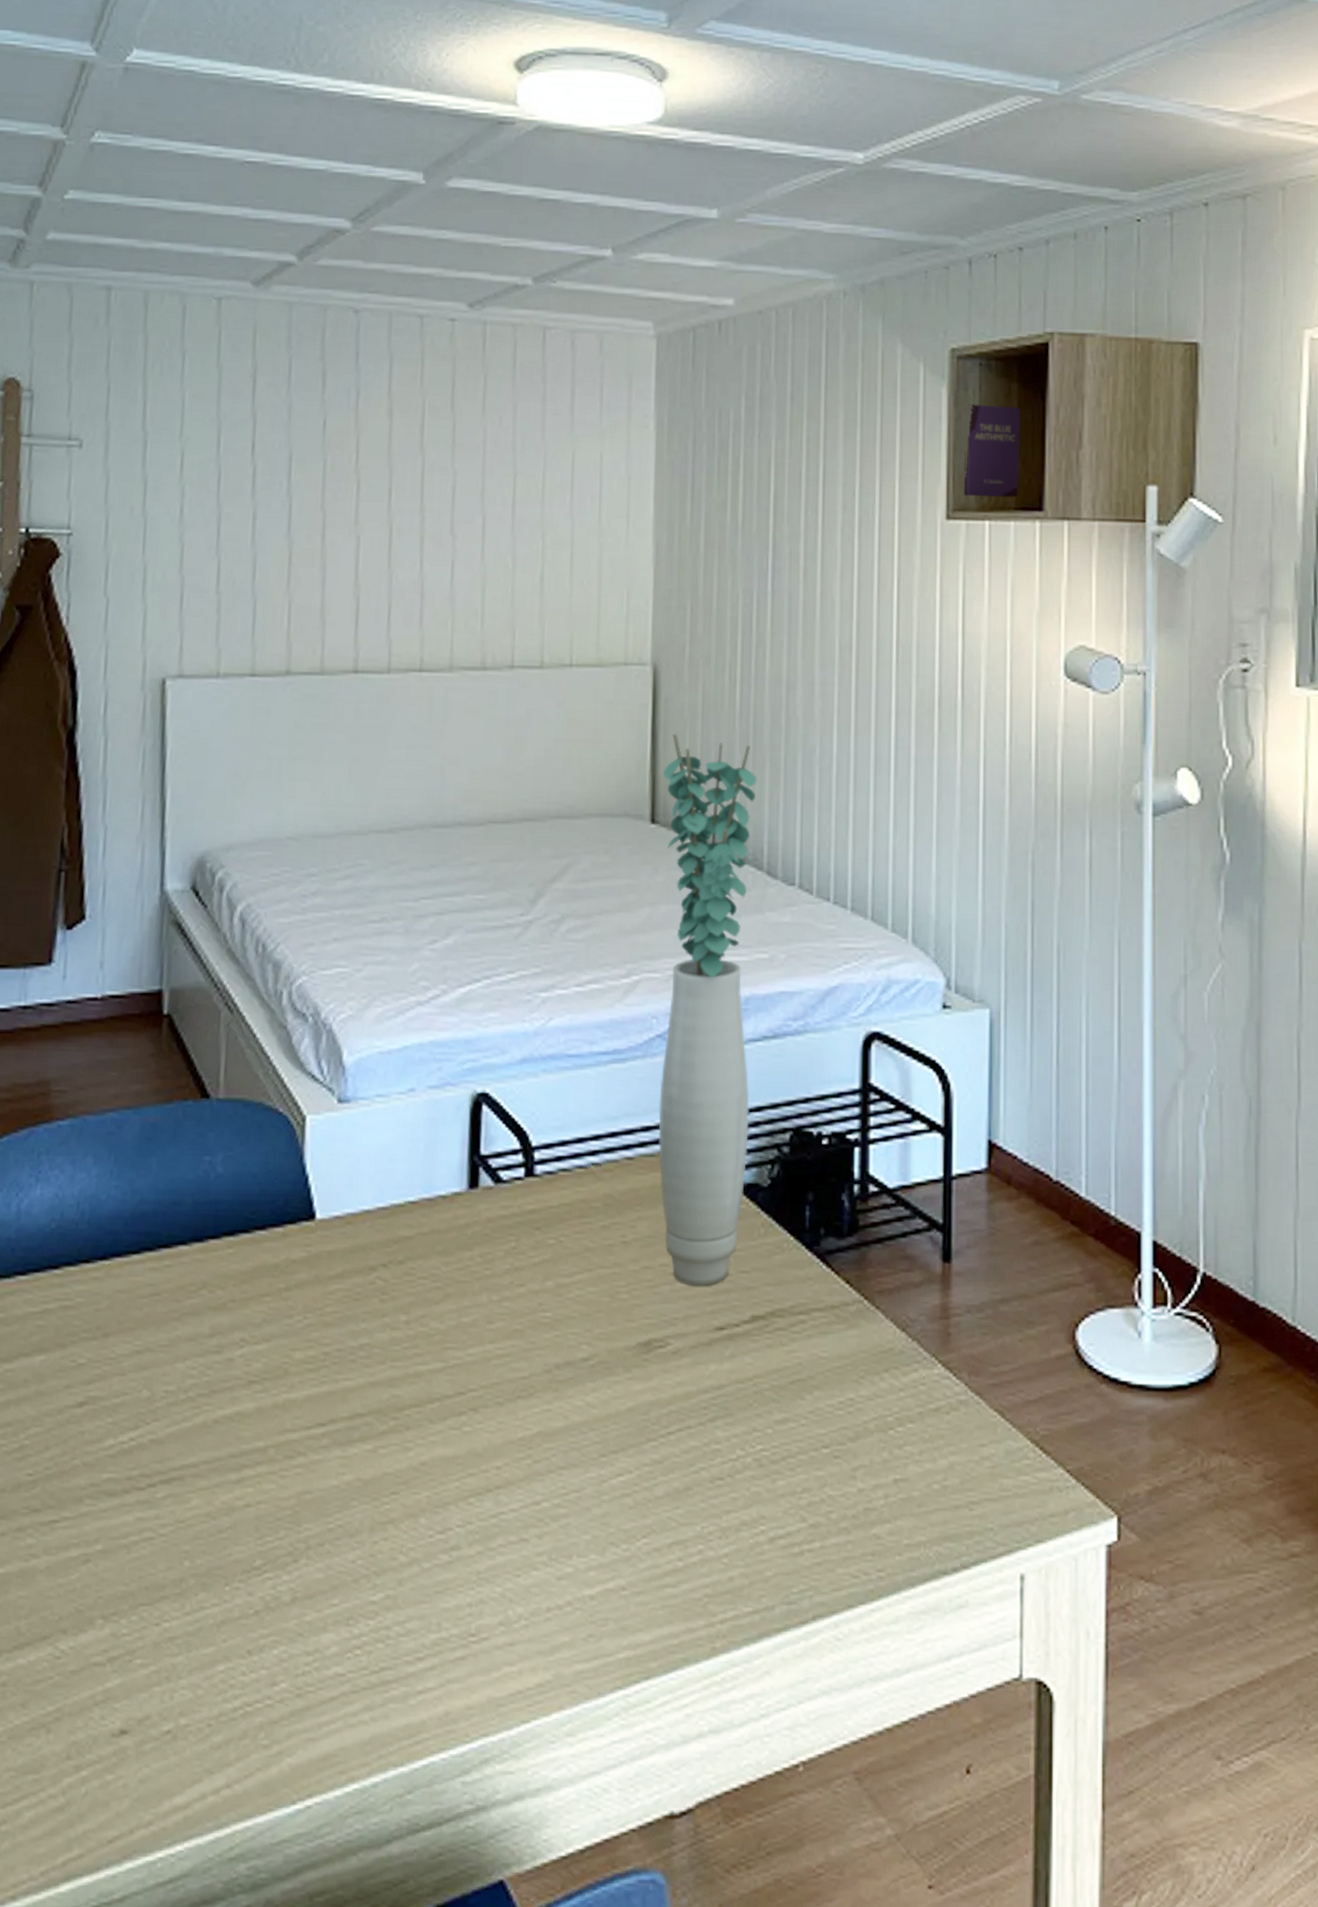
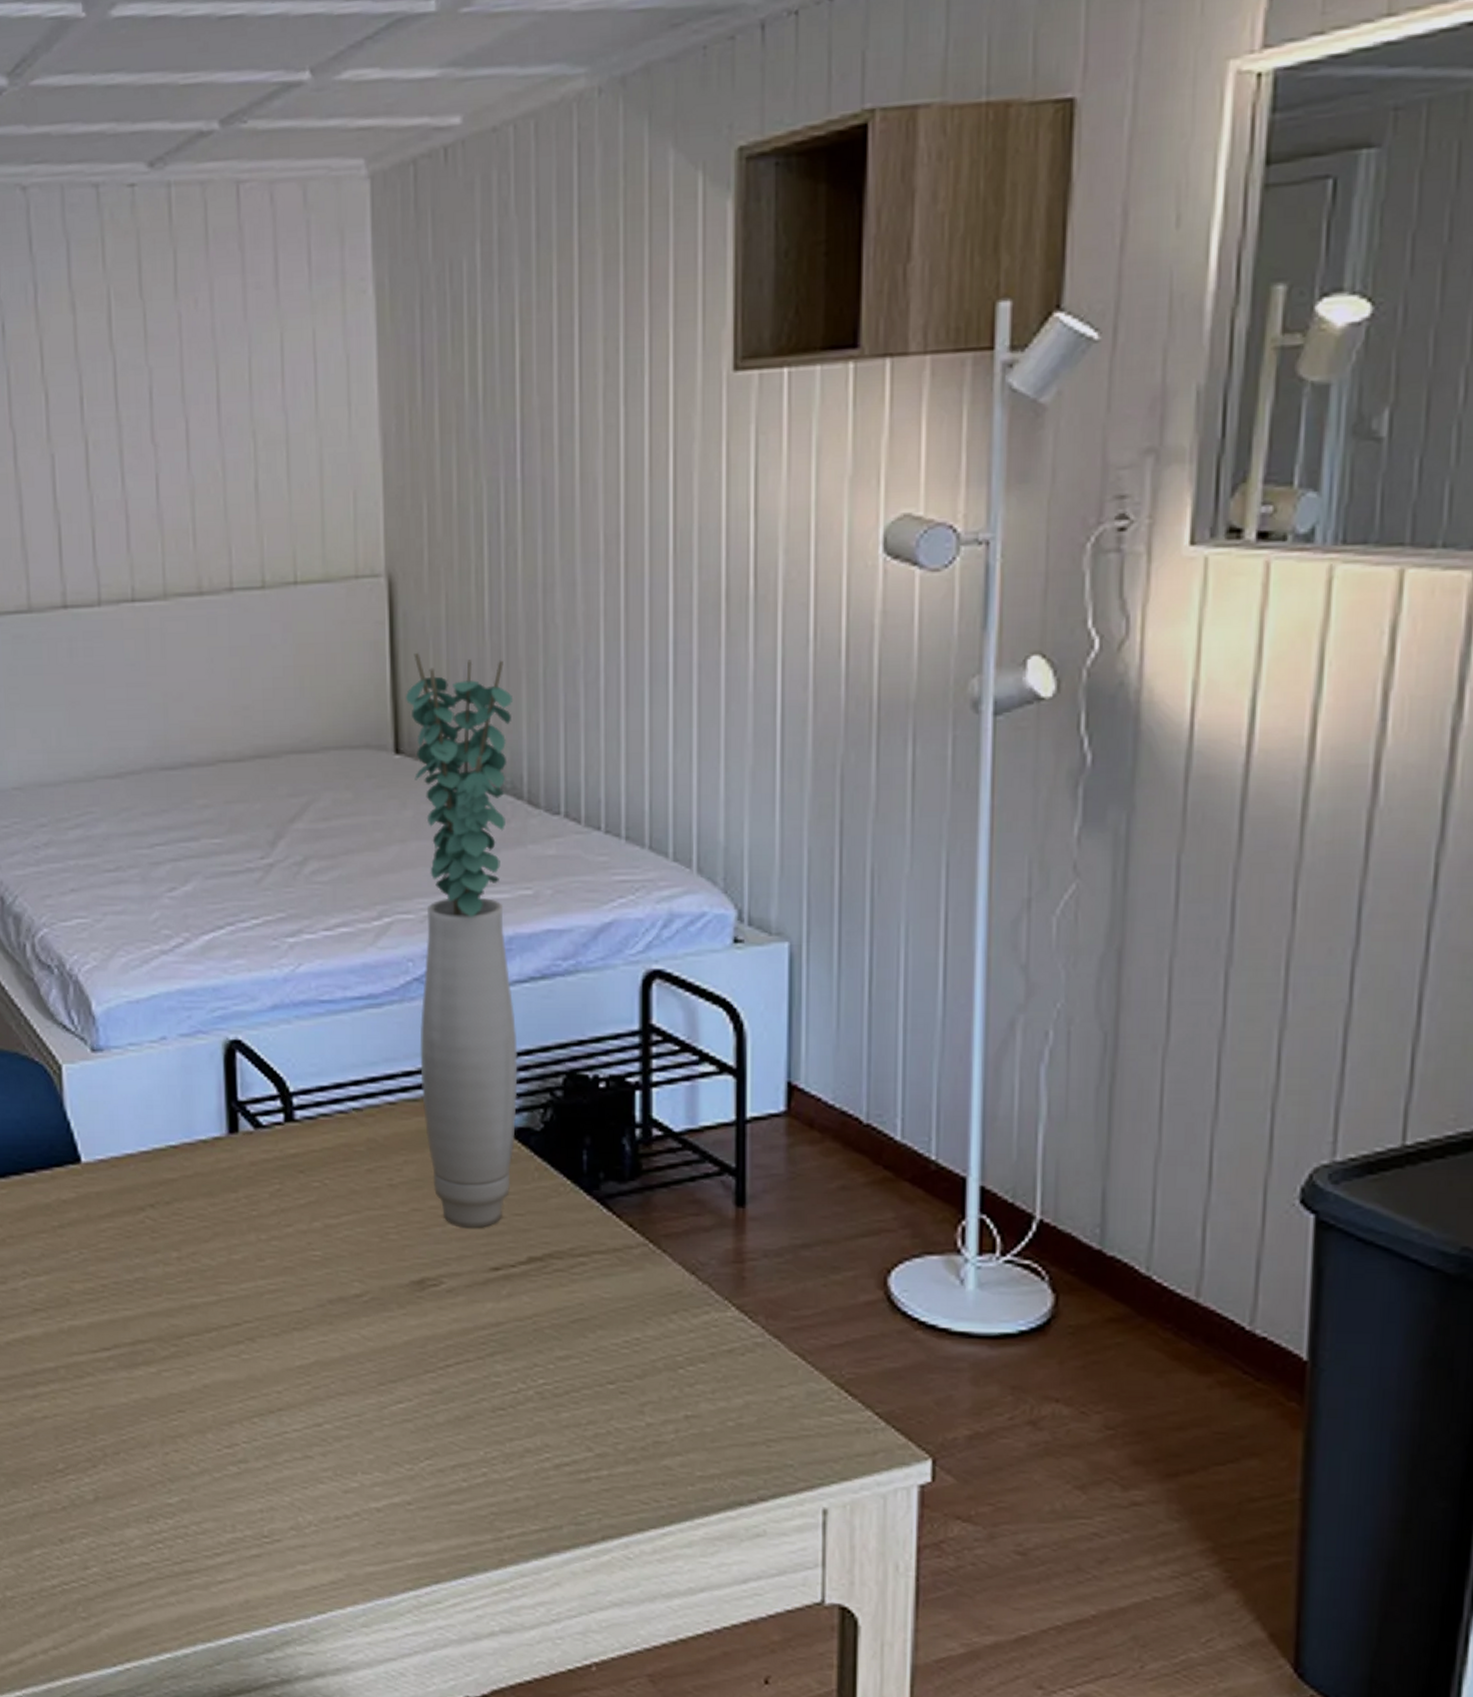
book: present [964,403,1021,498] -> none [756,215,830,338]

